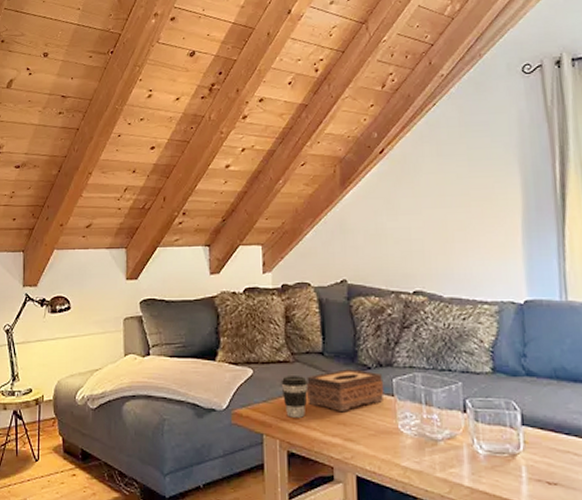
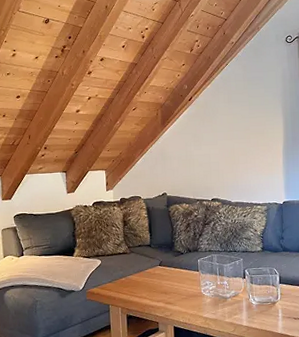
coffee cup: present [281,376,309,418] -> none [121,262,141,292]
tissue box: present [306,369,384,411] -> none [139,255,192,285]

